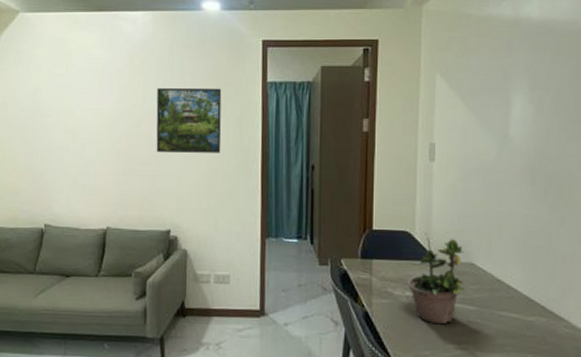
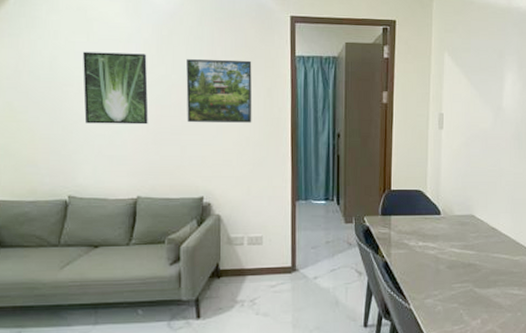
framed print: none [61,83,120,155] -> present [83,51,149,125]
potted plant: present [407,232,465,325] -> none [420,191,467,268]

